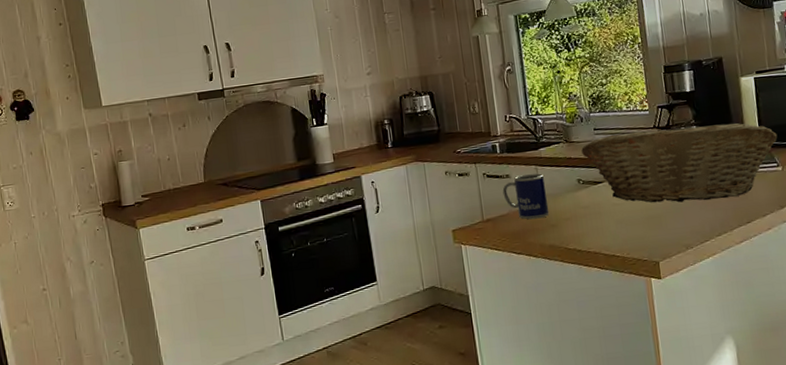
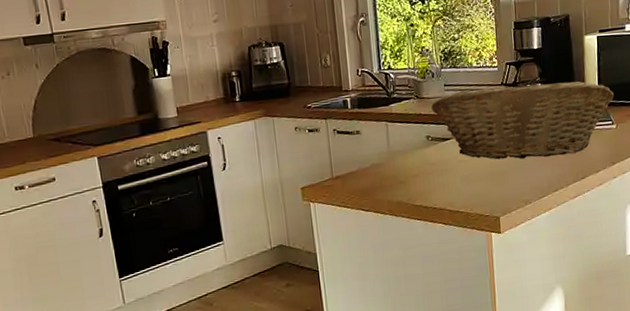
mug: present [502,173,550,220] -> none [352,129,398,177]

